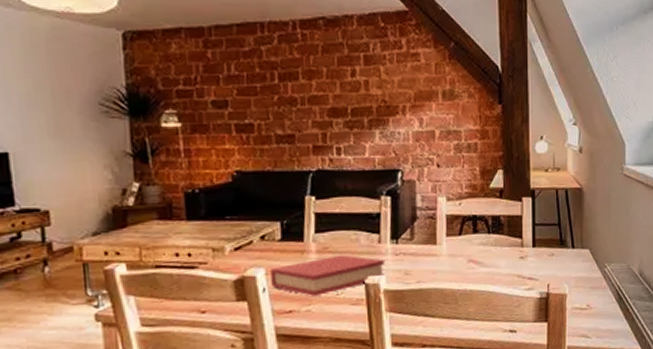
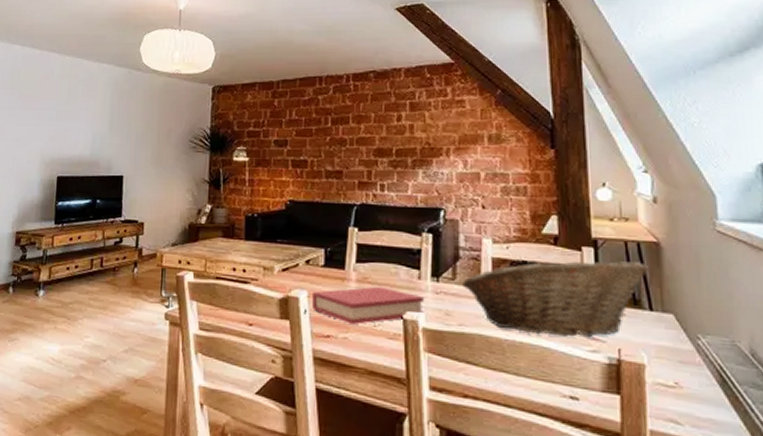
fruit basket: none [420,207,573,281] -> present [463,261,648,337]

